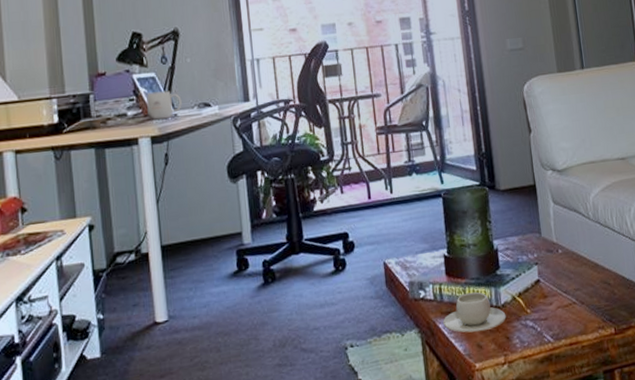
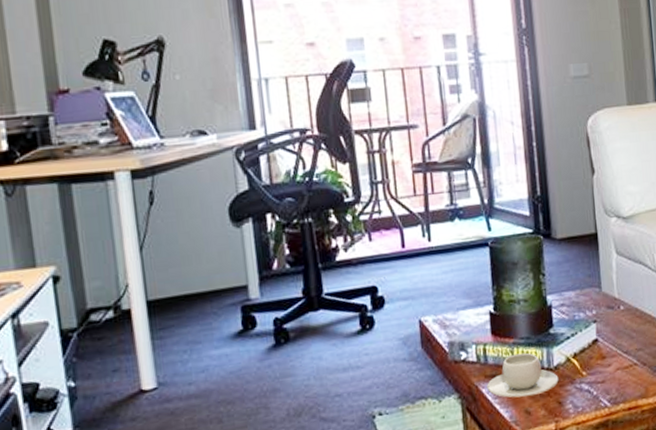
mug: present [146,90,182,120] -> none [123,114,170,150]

